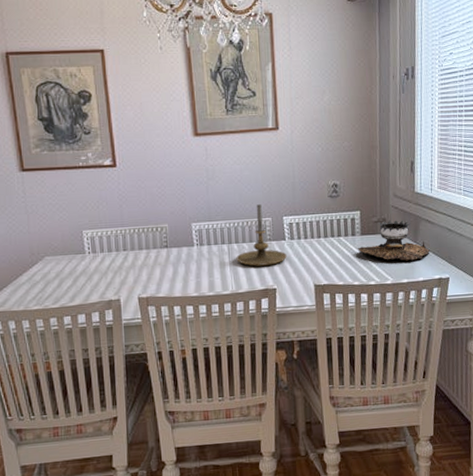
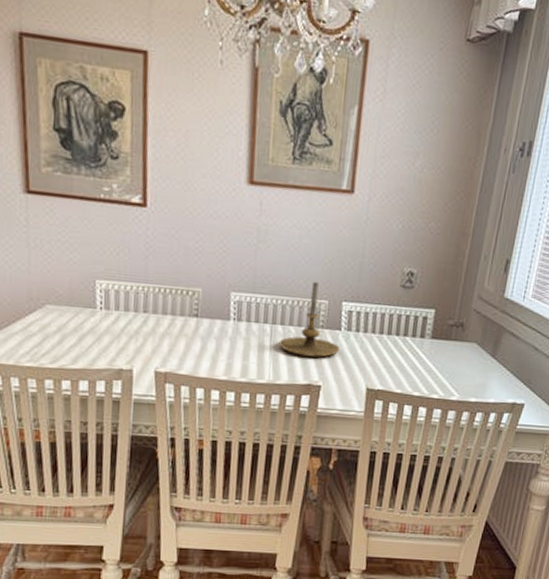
brazier: present [358,219,430,261] -> none [425,325,509,378]

